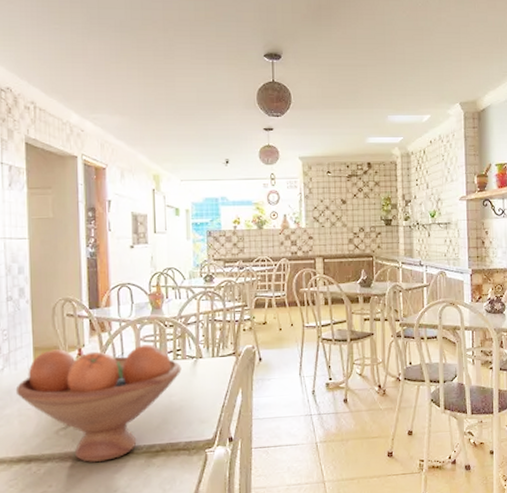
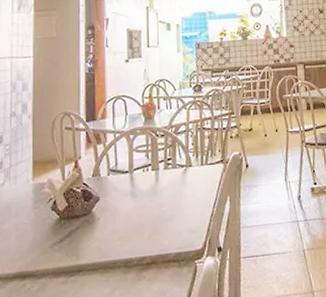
fruit bowl: present [15,343,182,463] -> none [14,153,172,278]

